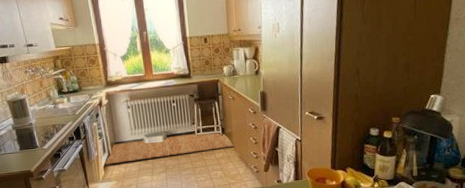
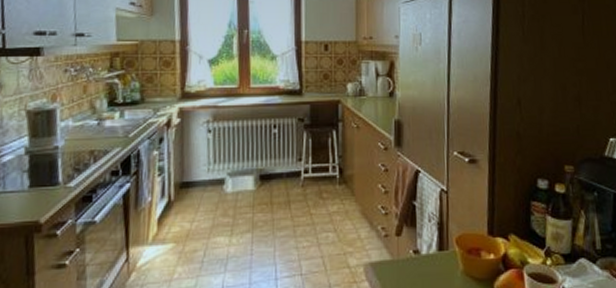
rug: present [104,133,233,165] -> none [160,174,354,217]

